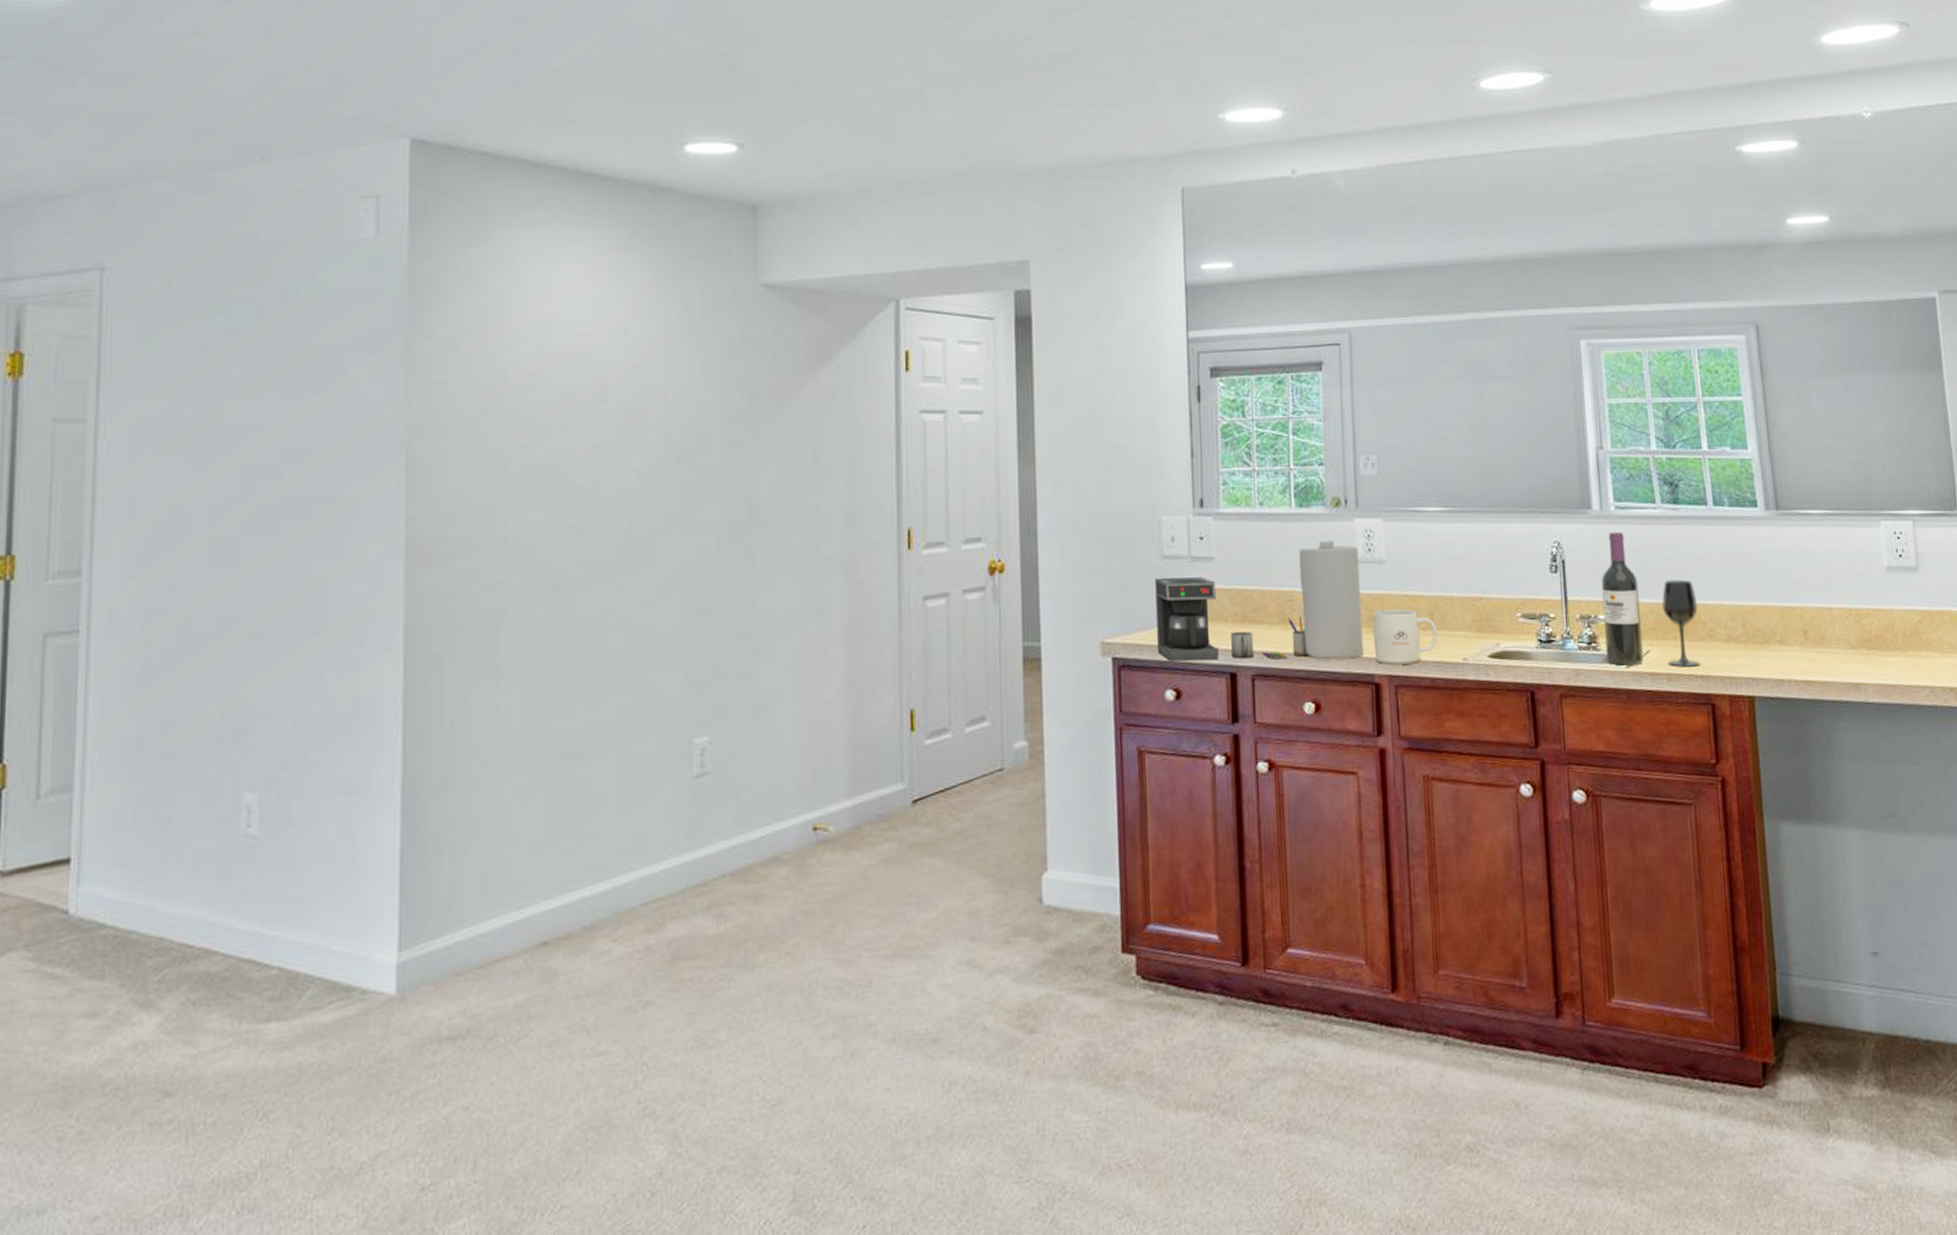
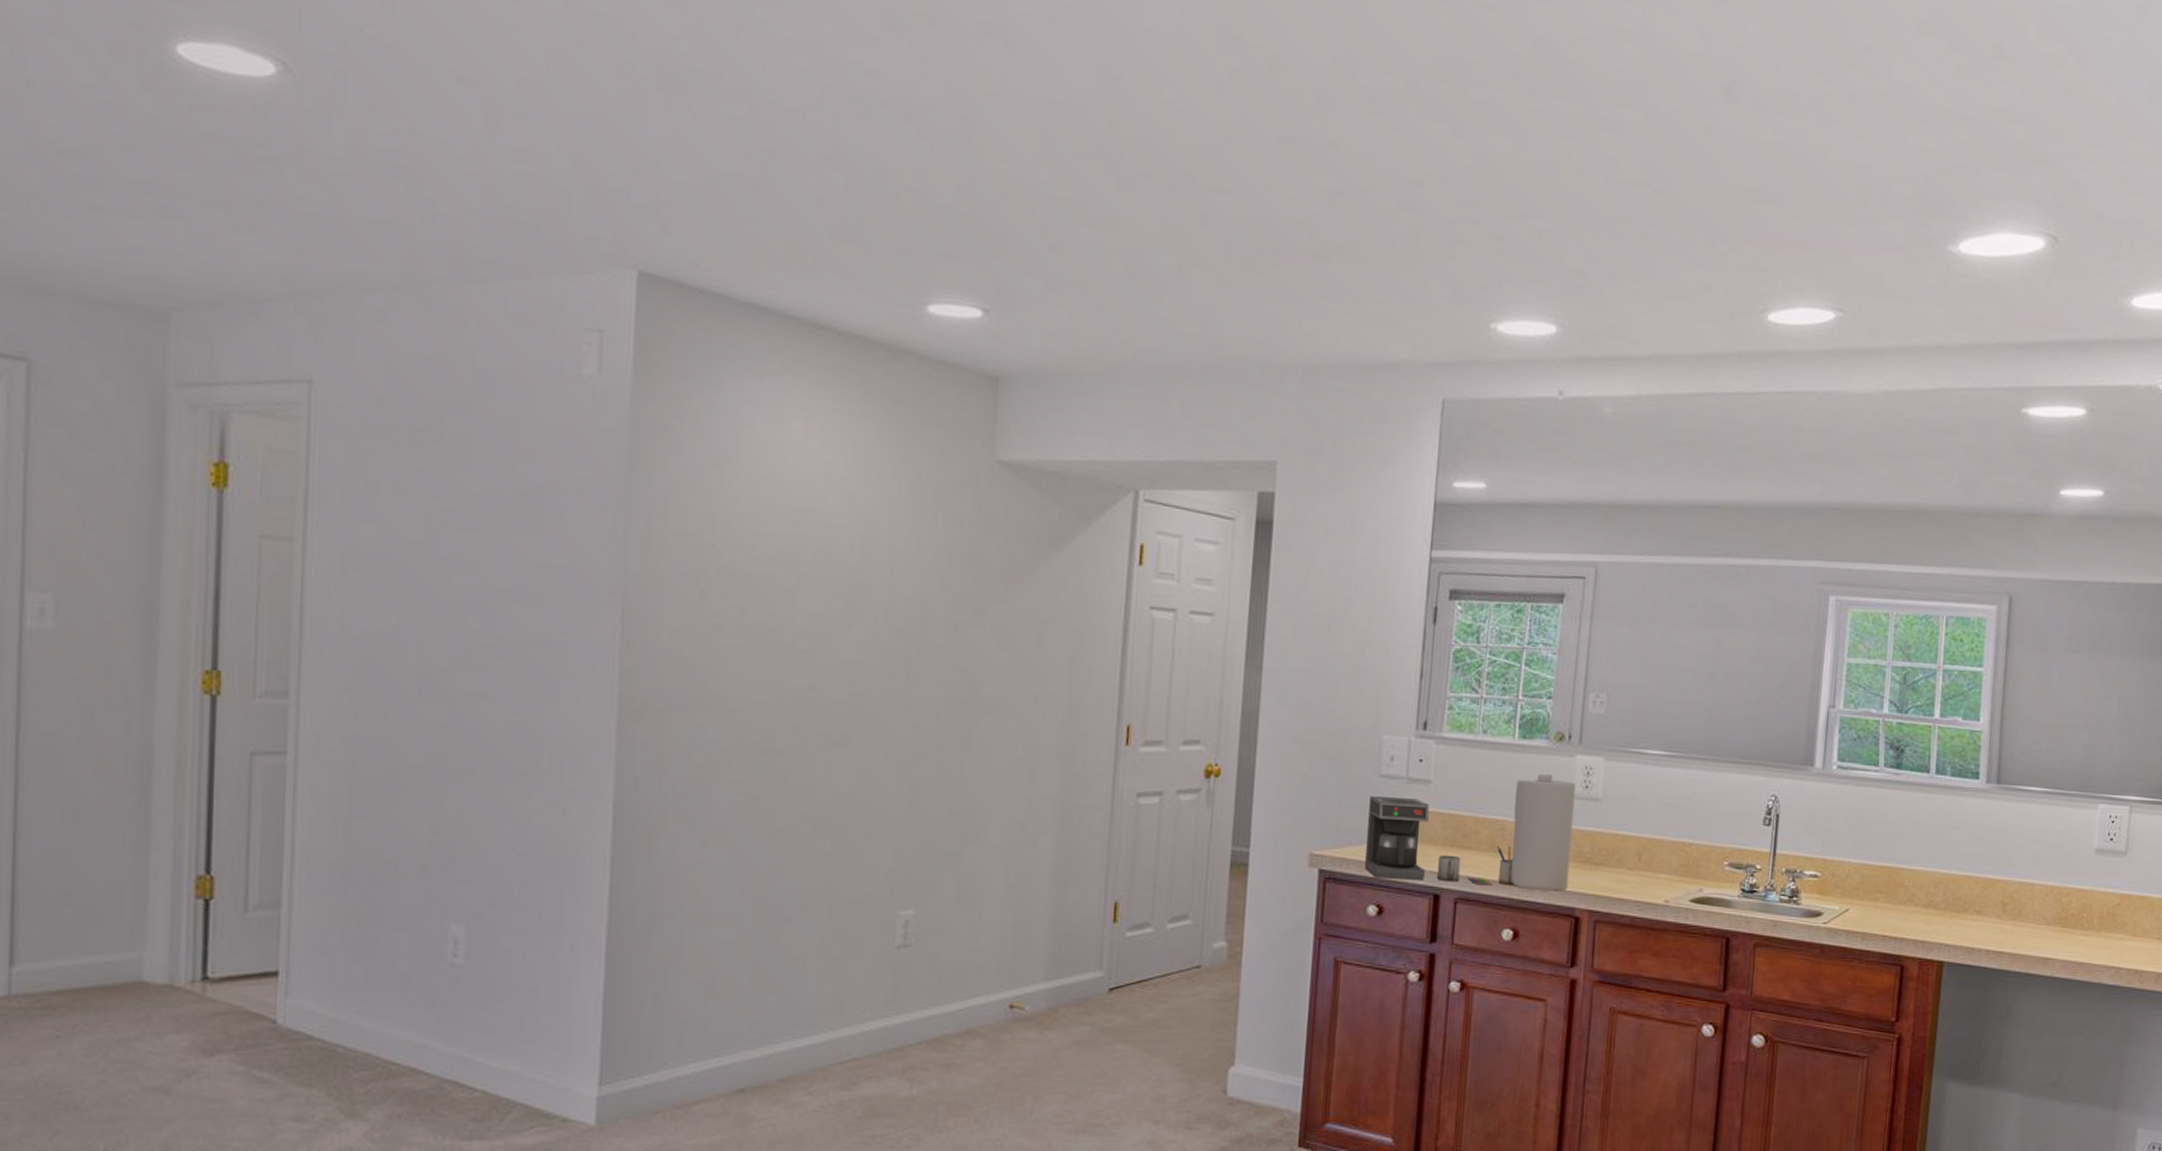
mug: present [1372,608,1438,666] -> none [1578,846,1644,903]
wine bottle: present [1601,532,1644,666] -> none [1805,791,1849,922]
wine glass: present [1662,579,1701,667] -> none [1865,843,1904,928]

